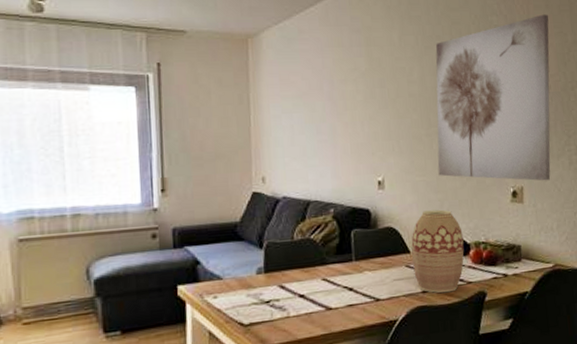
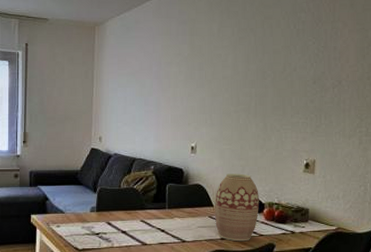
wall art: present [435,14,551,181] -> none [242,12,353,157]

